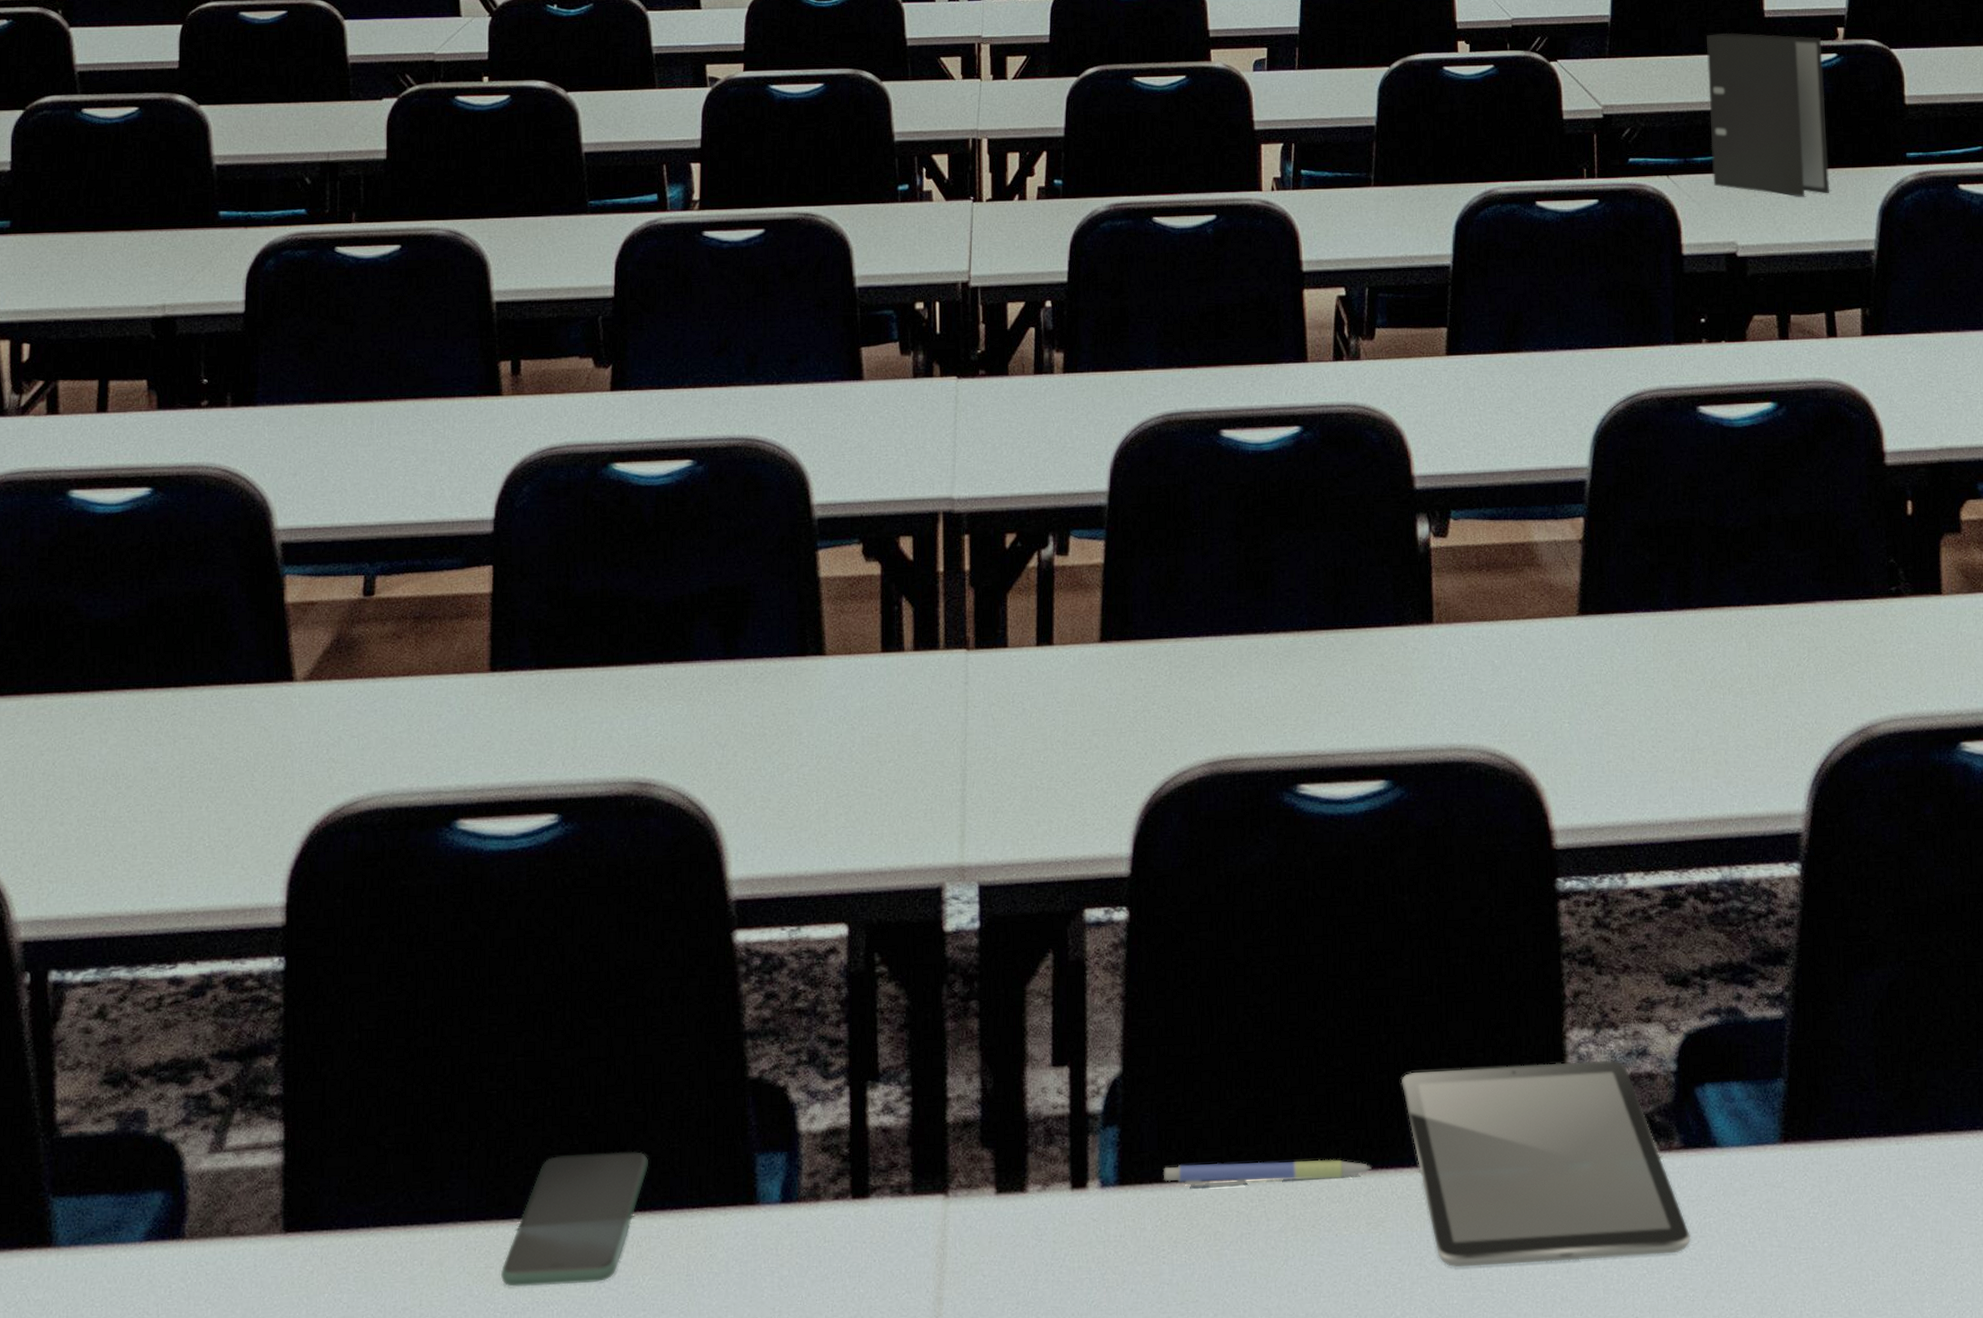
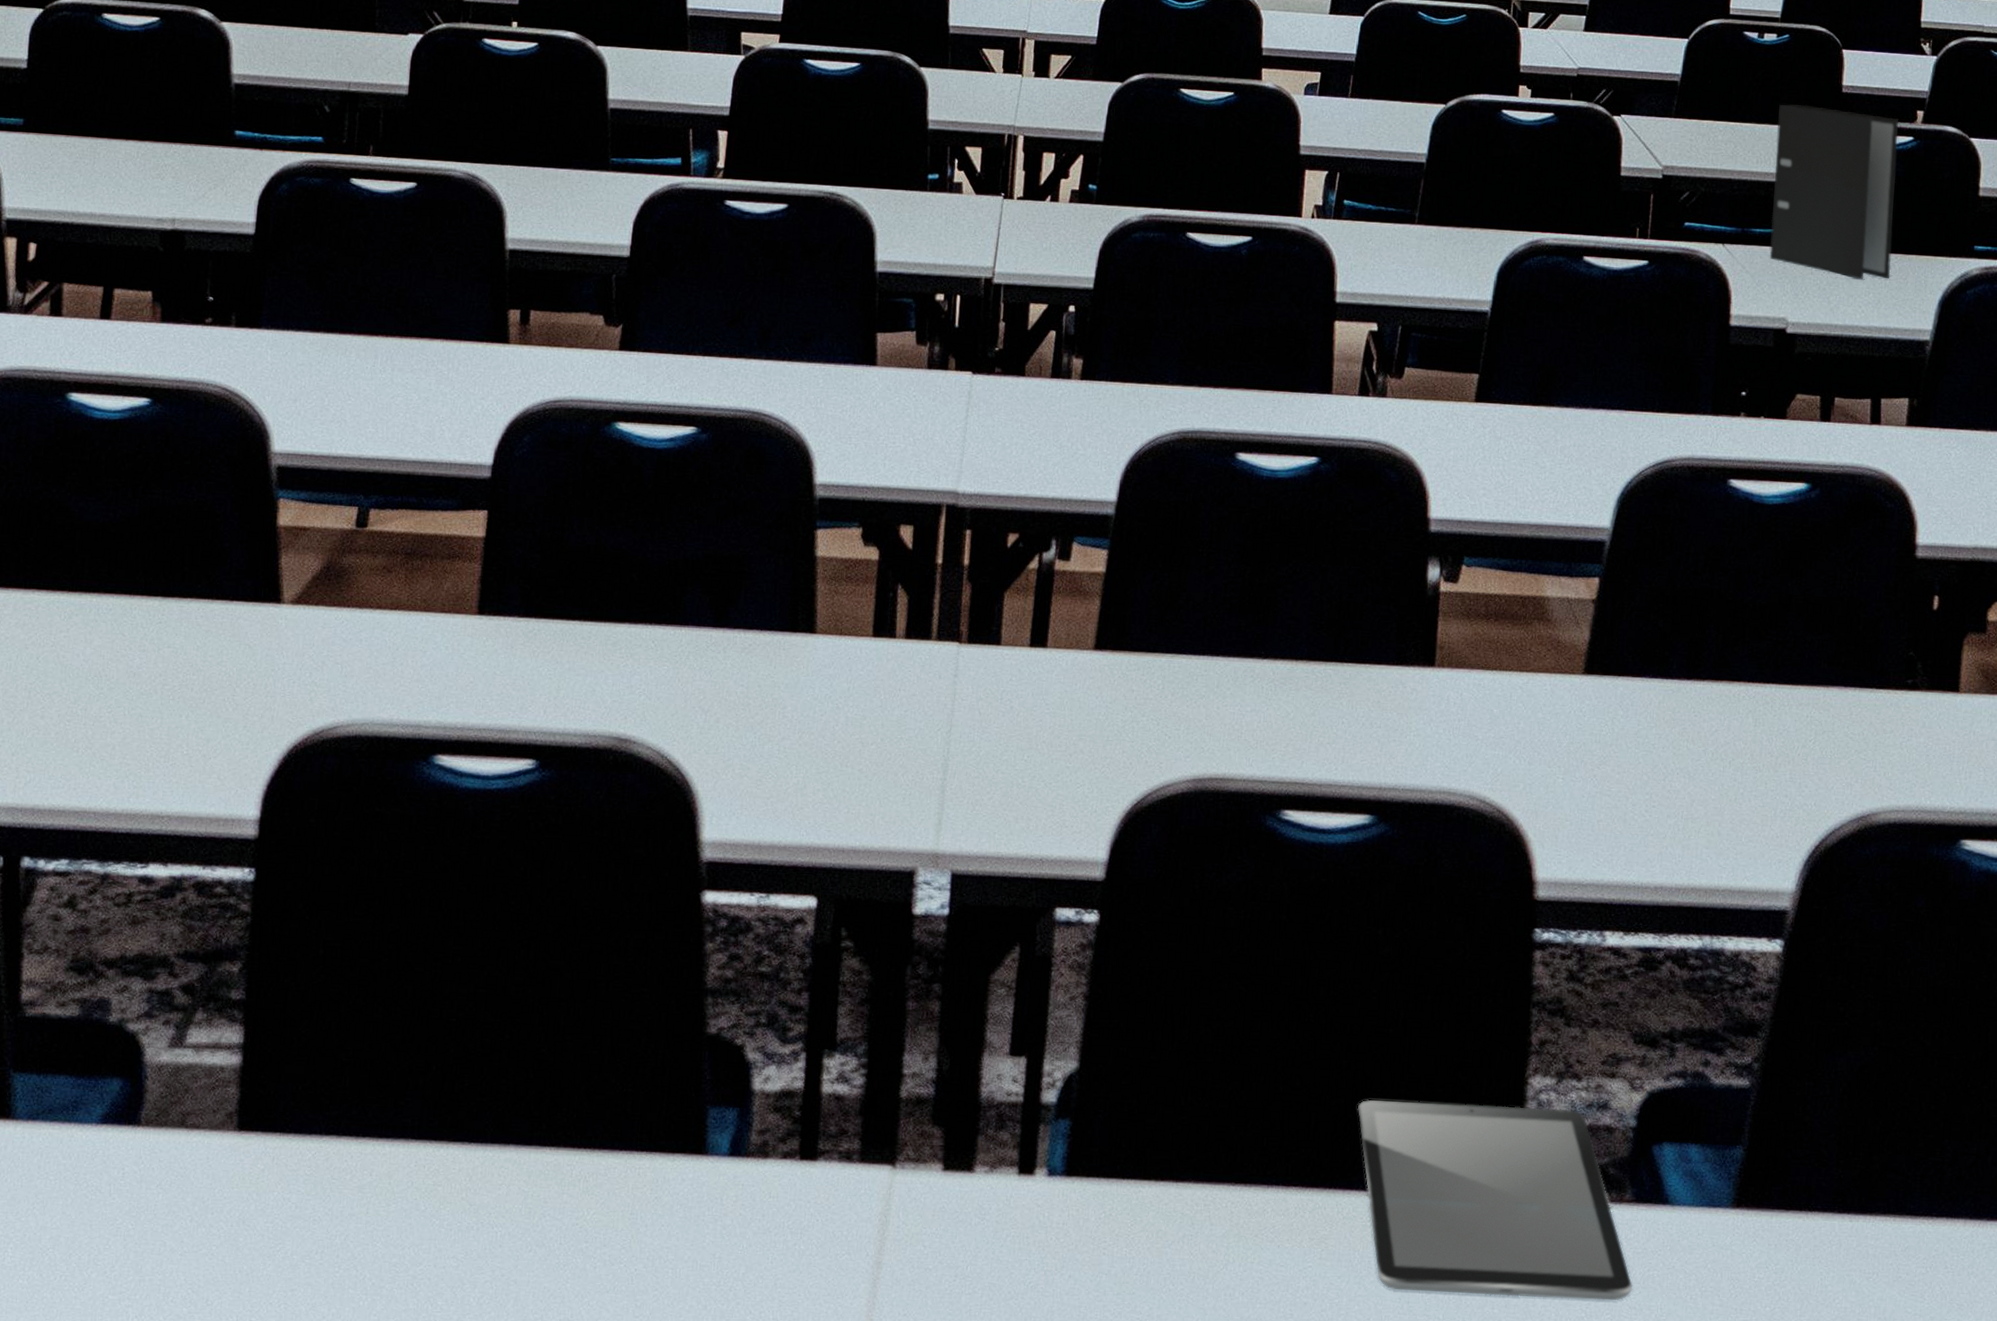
smartphone: present [500,1151,649,1287] -> none [447,1087,602,1211]
pen: present [1164,1159,1372,1187] -> none [1111,1162,1320,1193]

